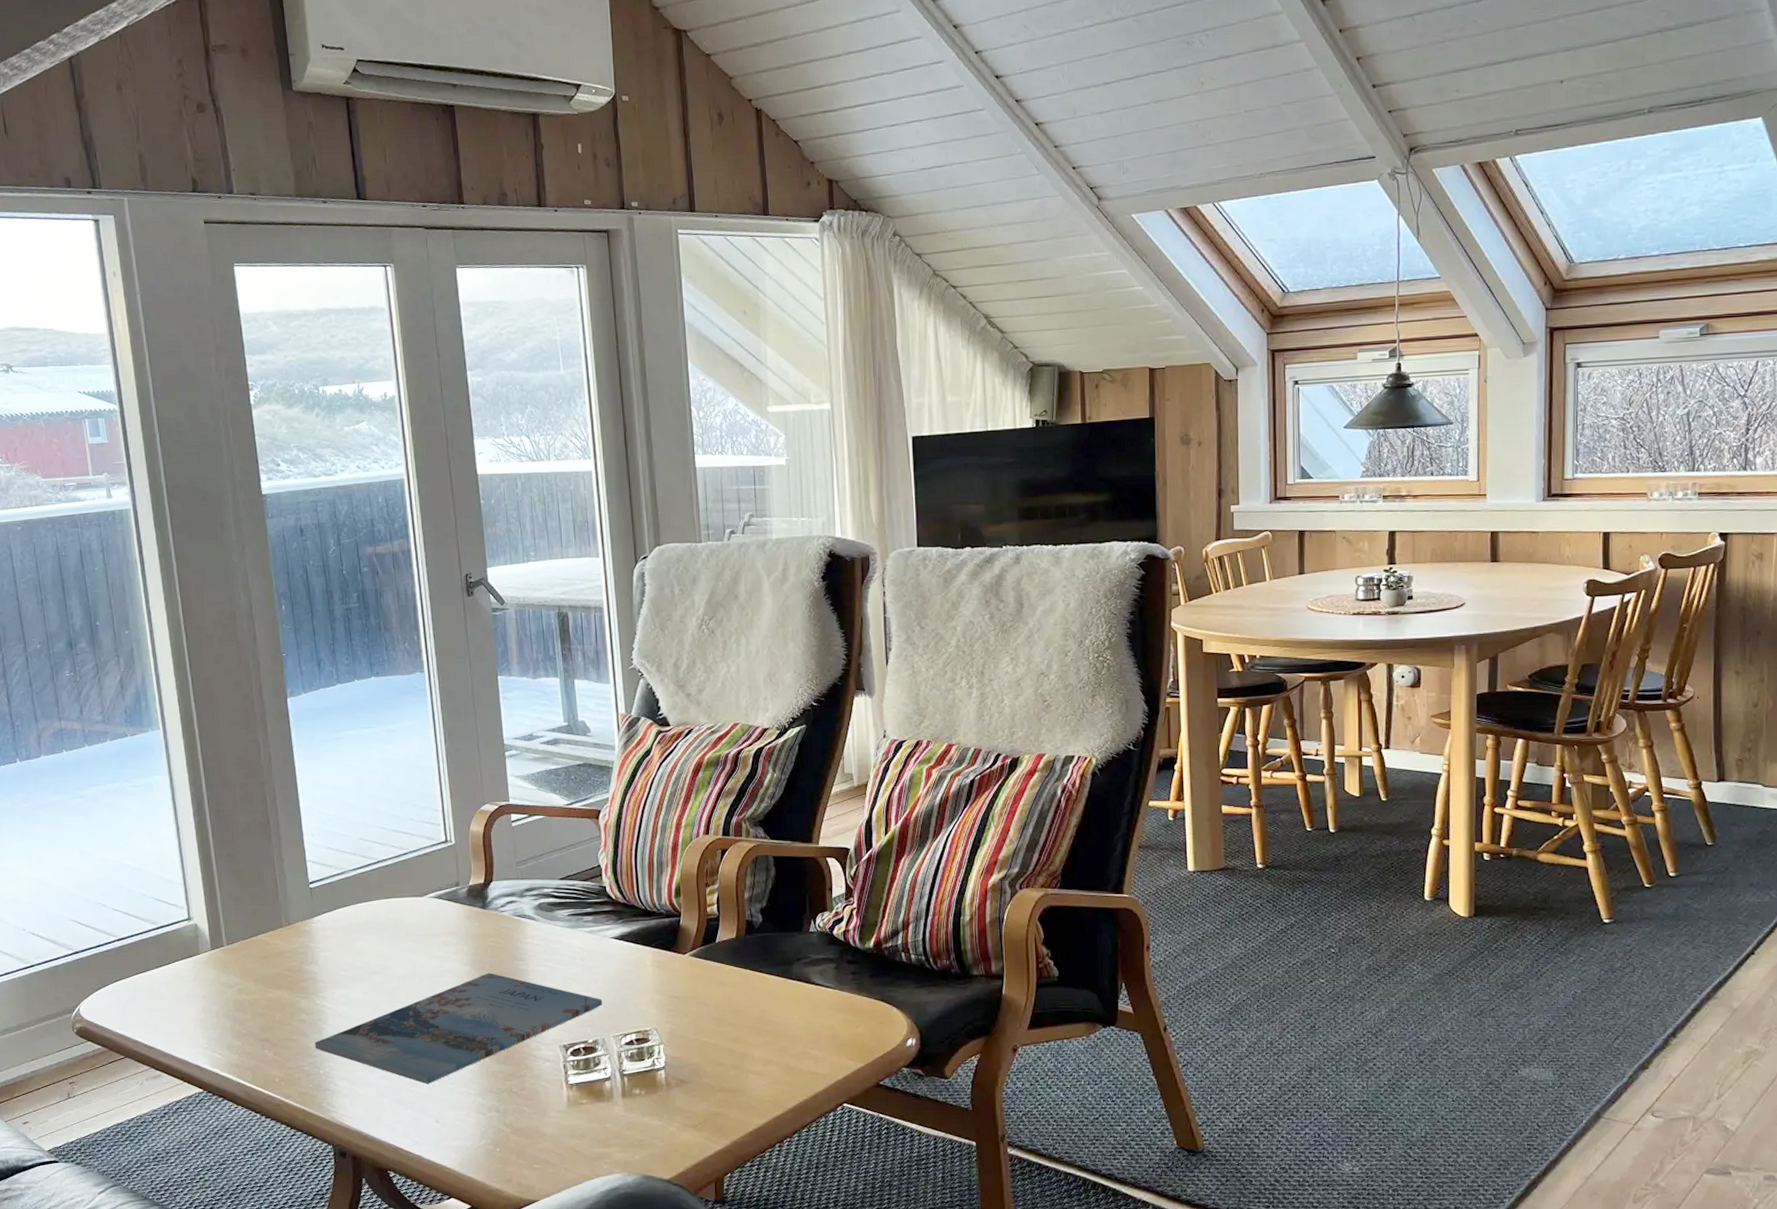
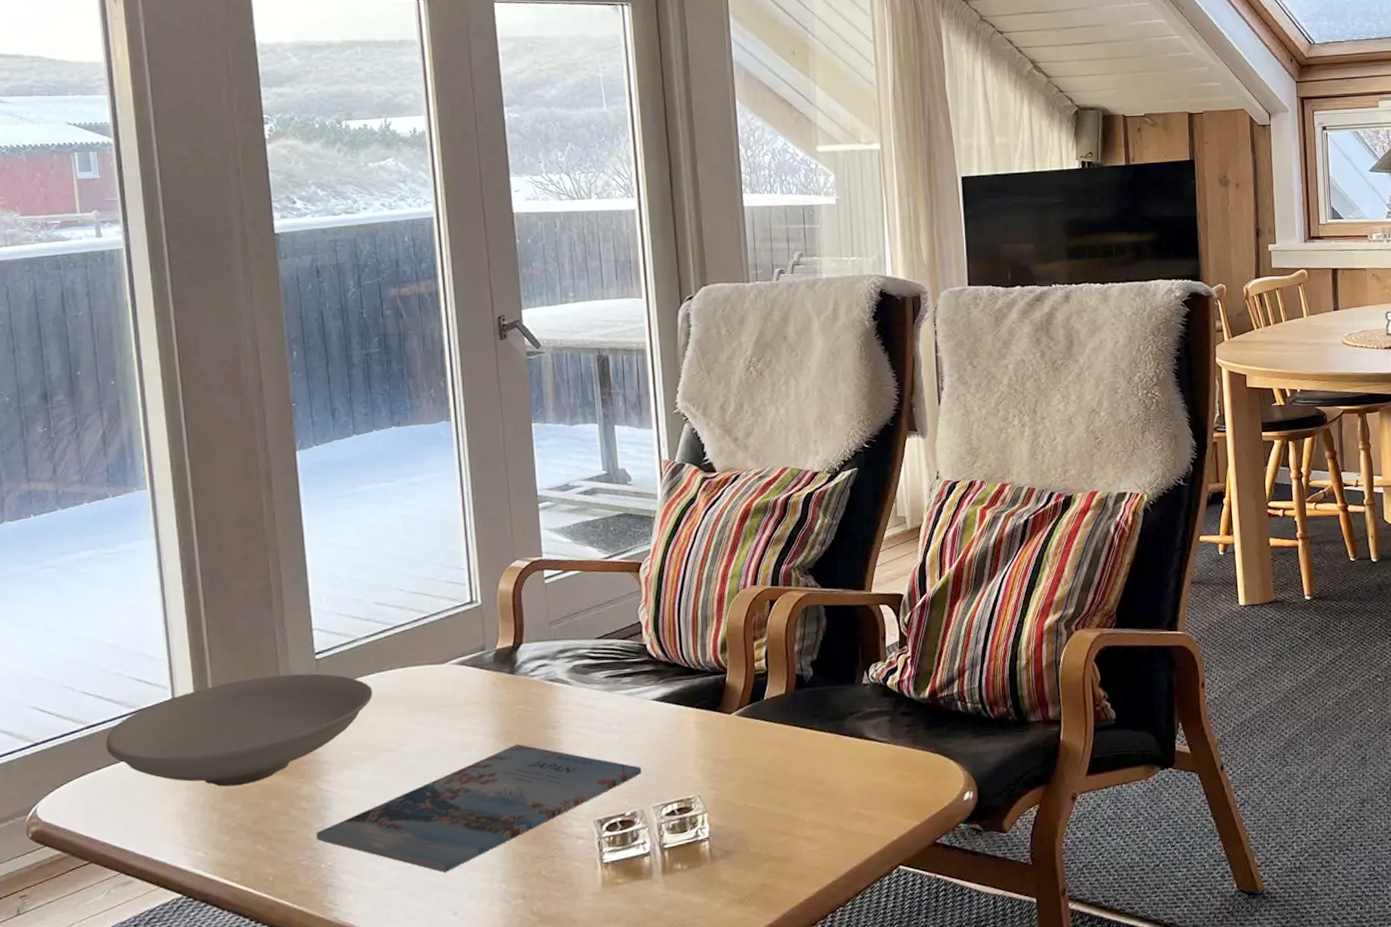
decorative bowl: none [134,901,361,998] -> present [106,673,373,787]

